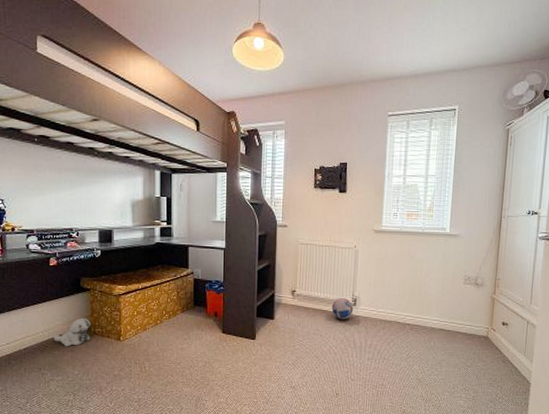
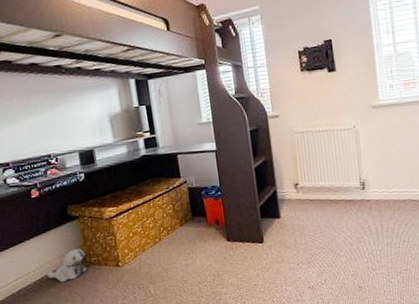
ball: present [332,298,354,320] -> none [340,183,363,207]

